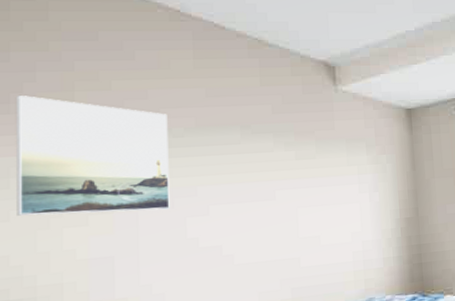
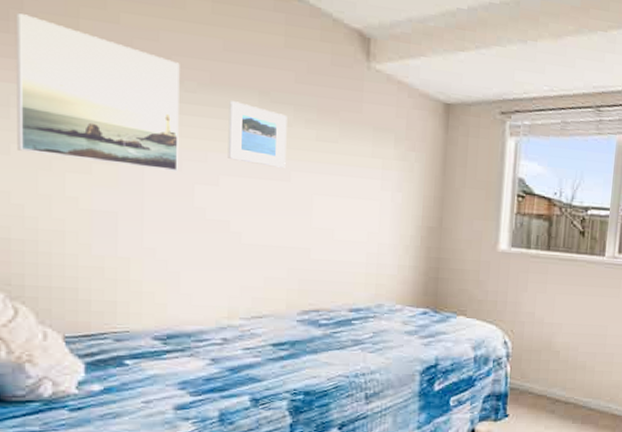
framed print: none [214,138,270,190] -> present [227,101,287,168]

